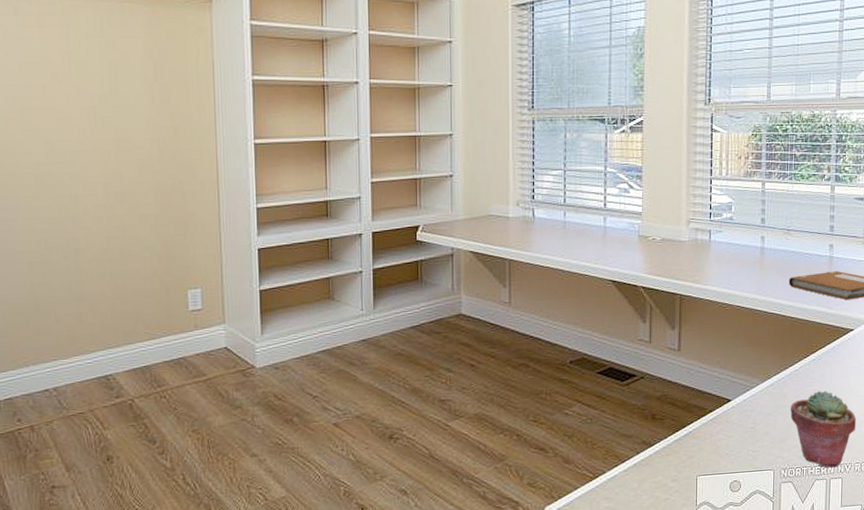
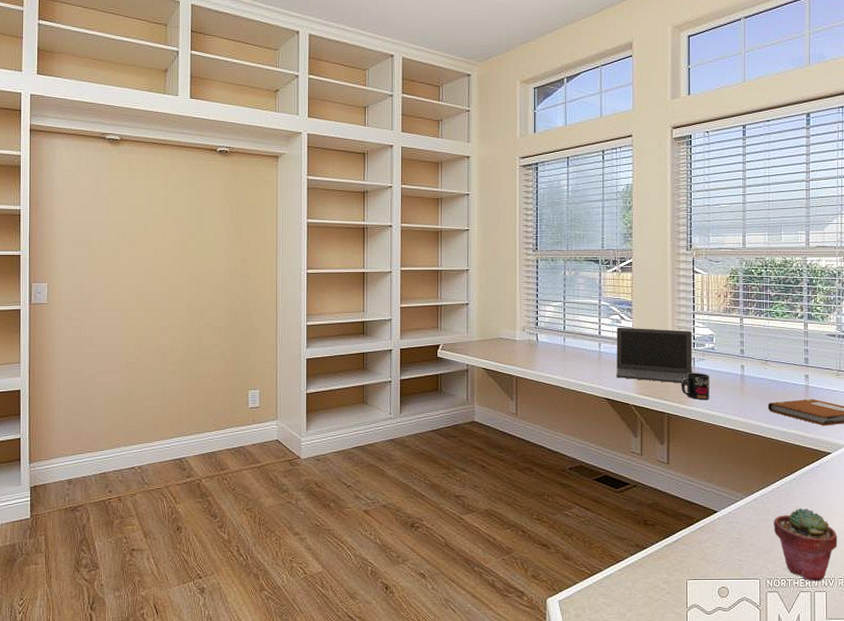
laptop computer: none [624,197,709,260] -> present [616,327,693,384]
mug: none [695,247,727,277] -> present [681,373,710,400]

